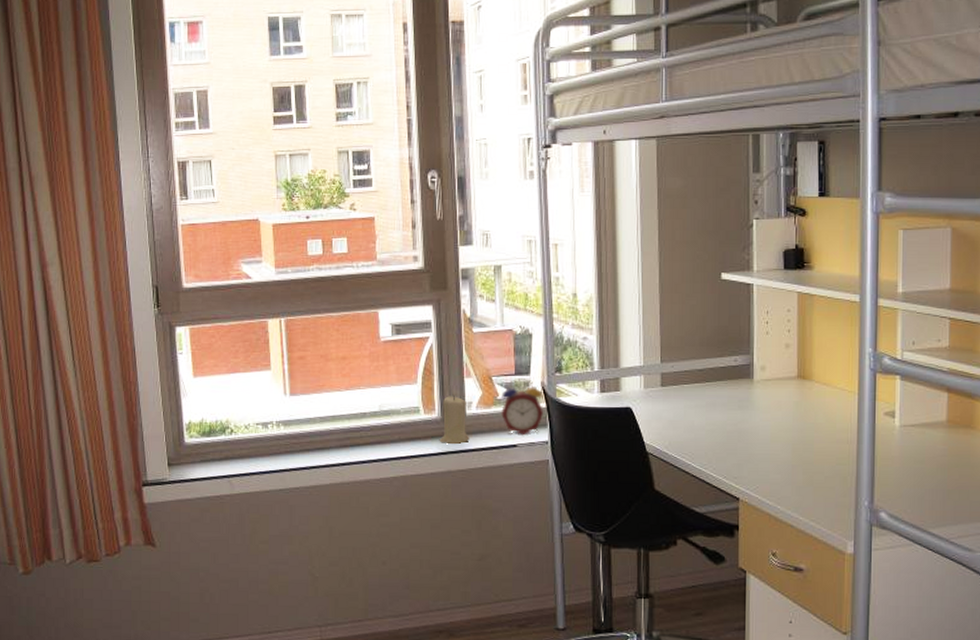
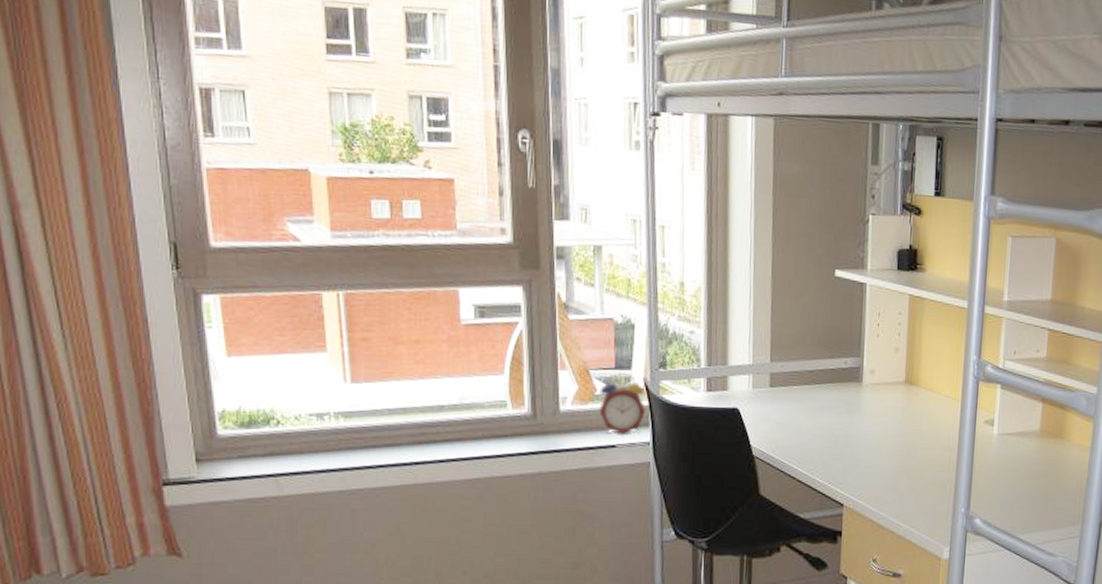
candle: present [439,396,470,445] -> none [529,389,564,444]

